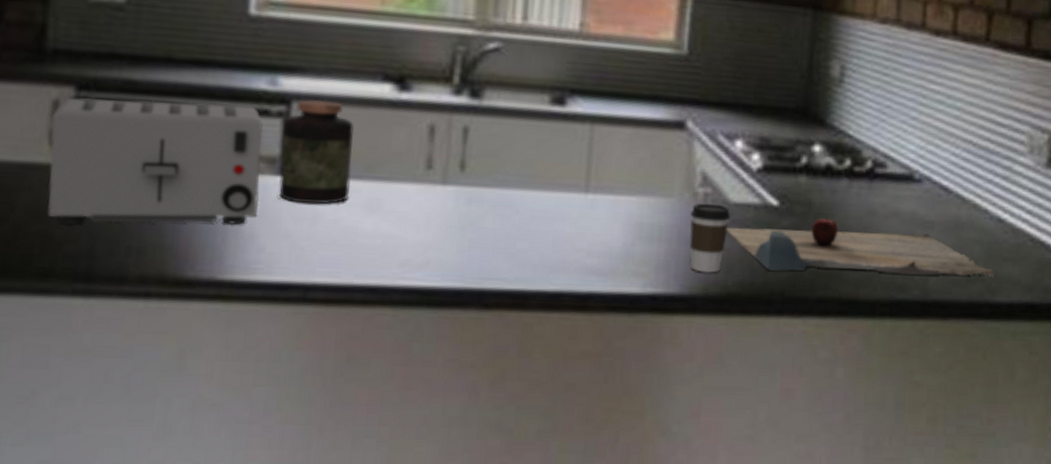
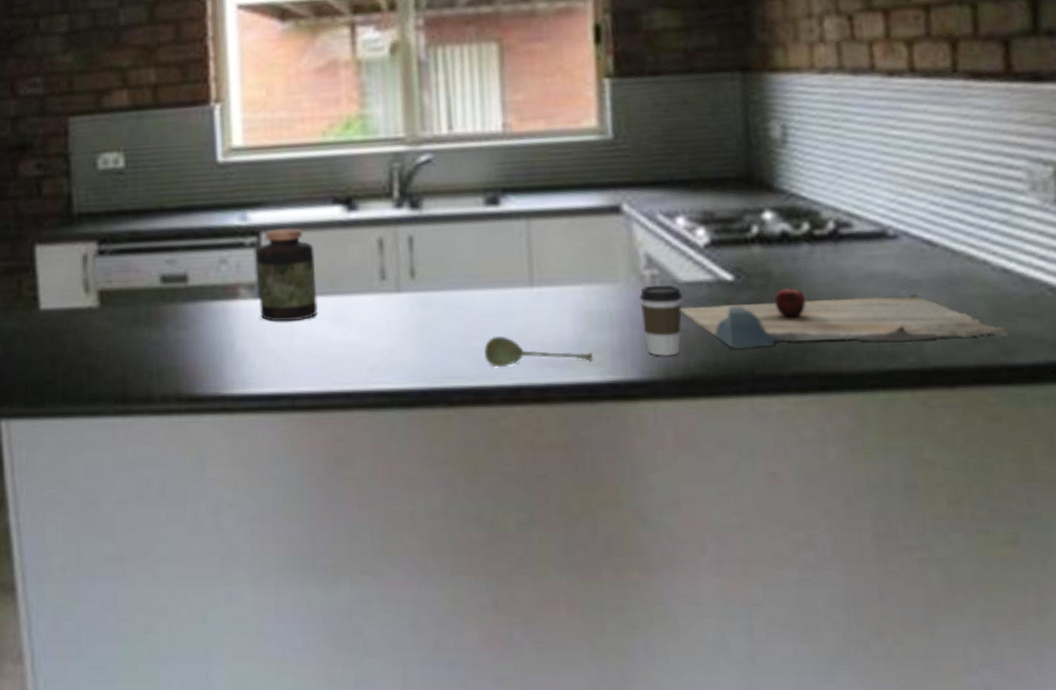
toaster: present [47,97,264,225] -> none [84,241,246,357]
soupspoon: none [527,240,639,274] -> present [484,337,594,368]

